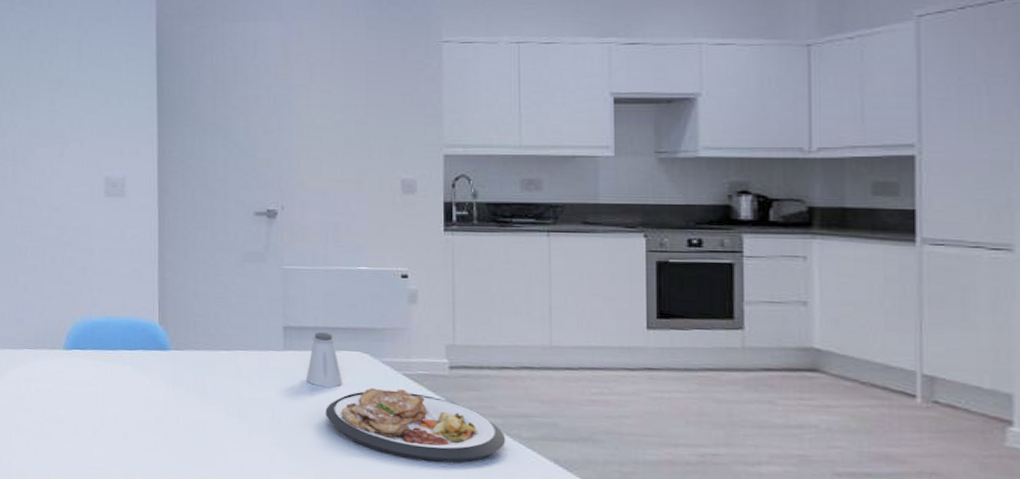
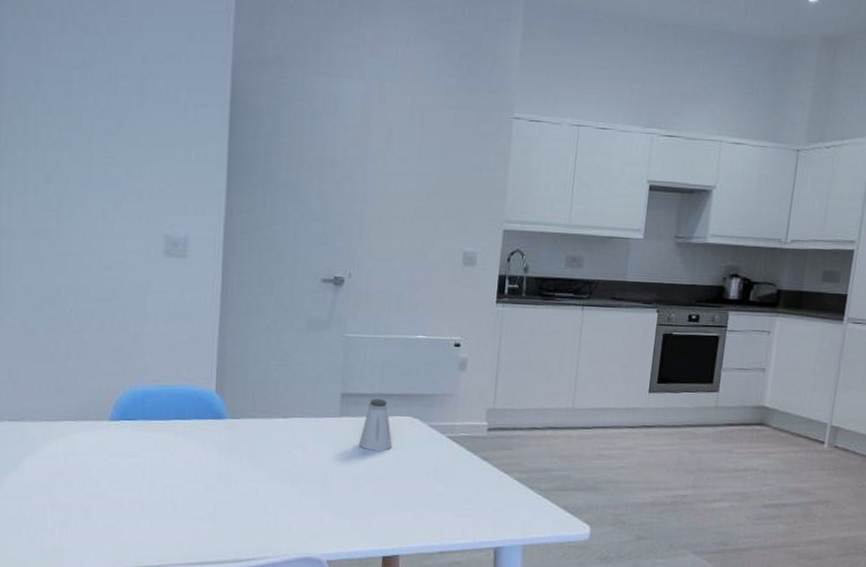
plate: present [325,387,506,463] -> none [374,450,528,516]

